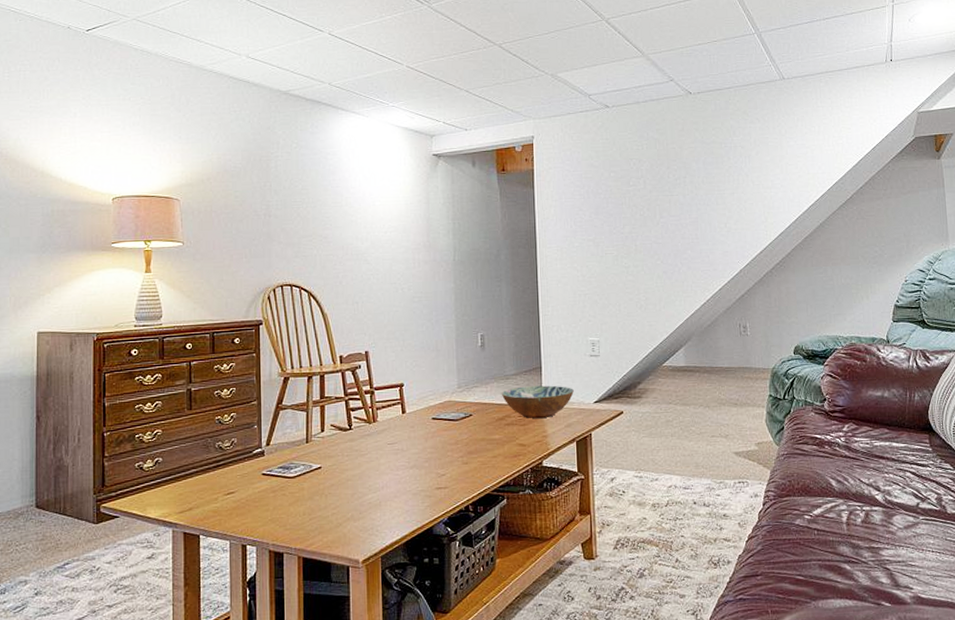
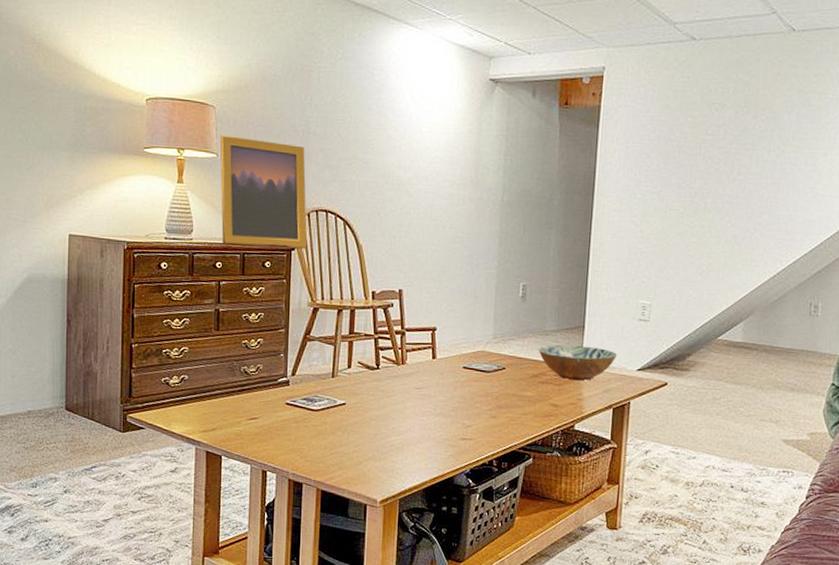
picture frame: none [185,224,274,326] -> present [220,134,308,250]

